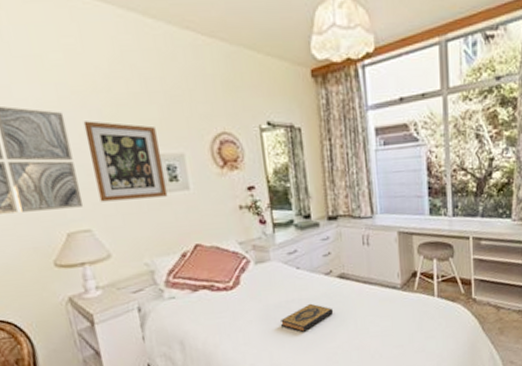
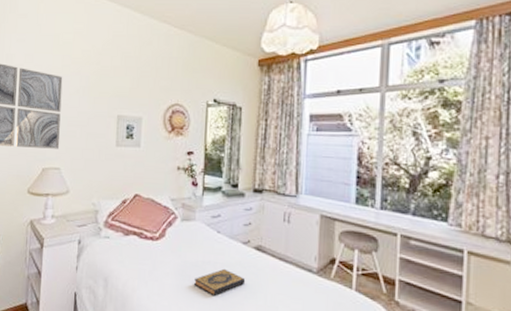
wall art: present [83,121,168,202] -> none [72,84,125,150]

